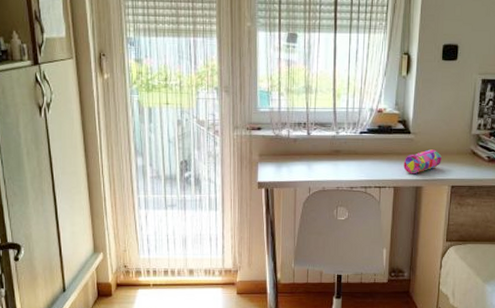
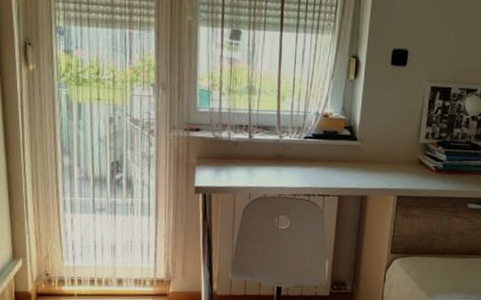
pencil case: present [403,149,442,175] -> none [349,157,388,183]

